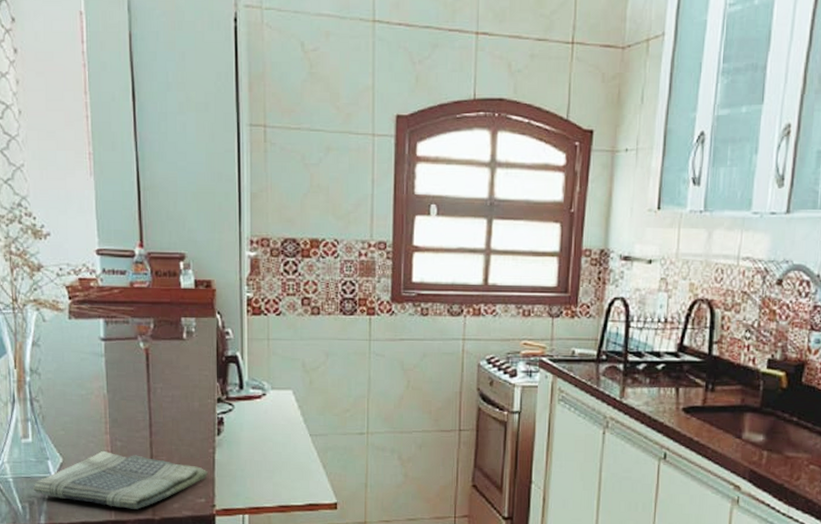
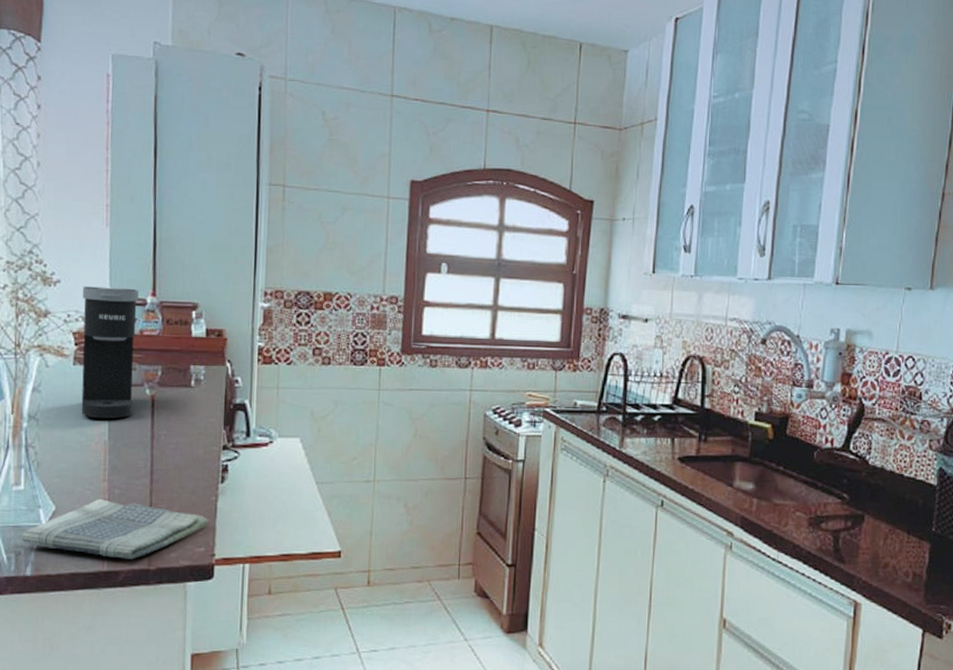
coffee maker: none [72,238,129,373] -> present [81,286,139,419]

